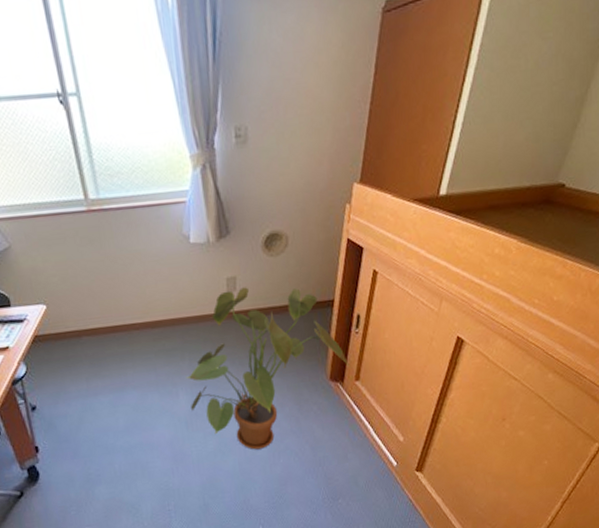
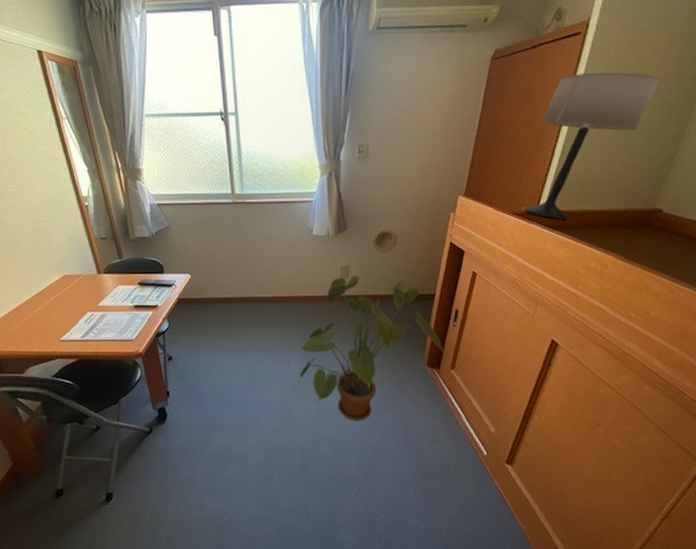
table lamp: none [422,25,564,204] -> present [521,72,661,220]

